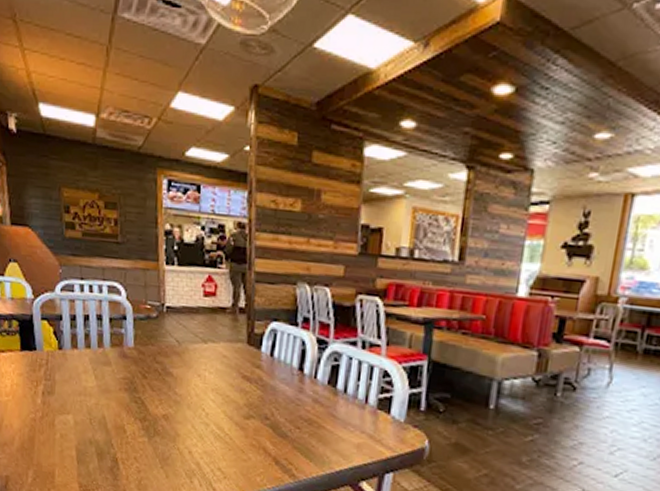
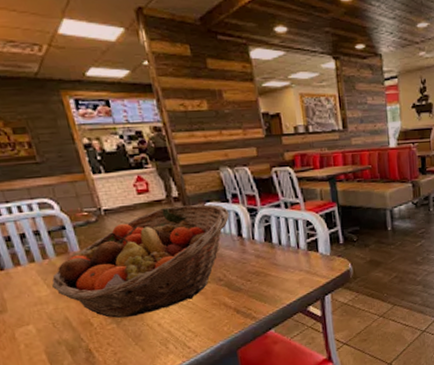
fruit basket: none [99,317,295,436] -> present [52,204,229,318]

